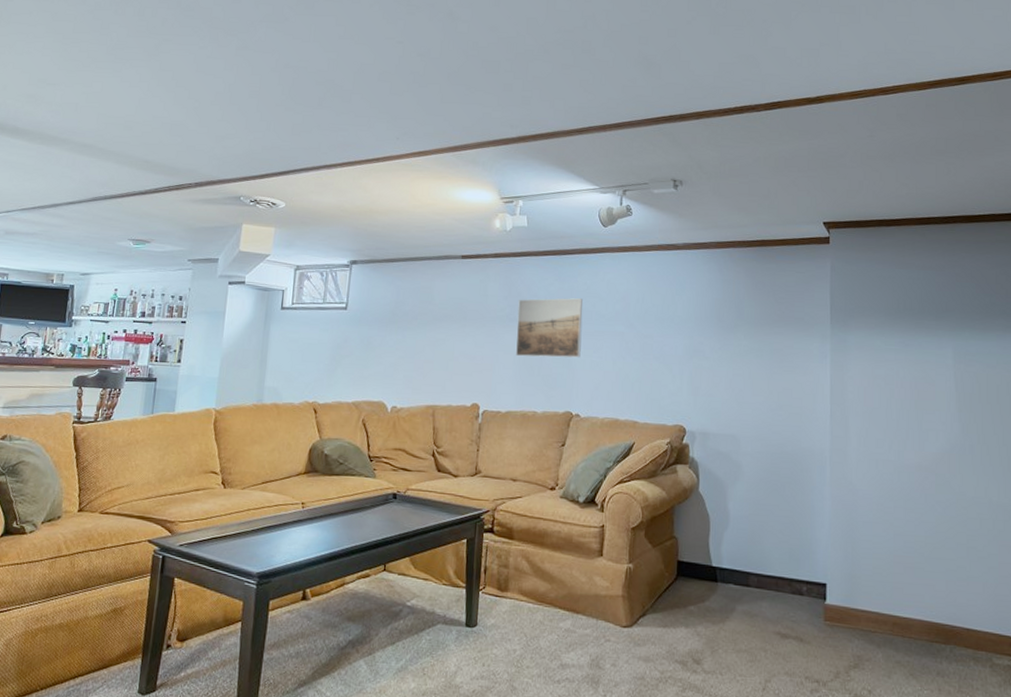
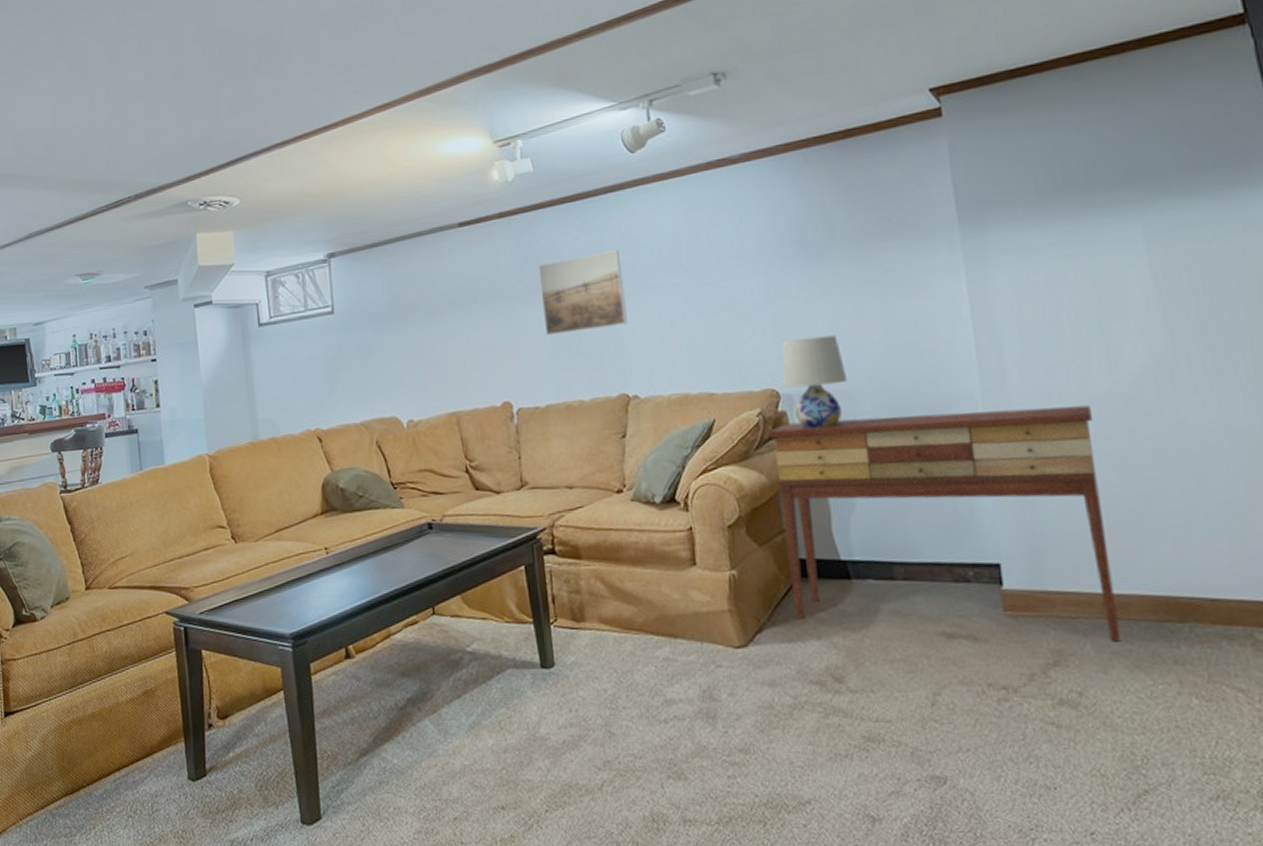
console table: none [672,453,904,654] -> present [767,405,1122,642]
table lamp: none [689,389,737,462] -> present [781,335,848,429]

